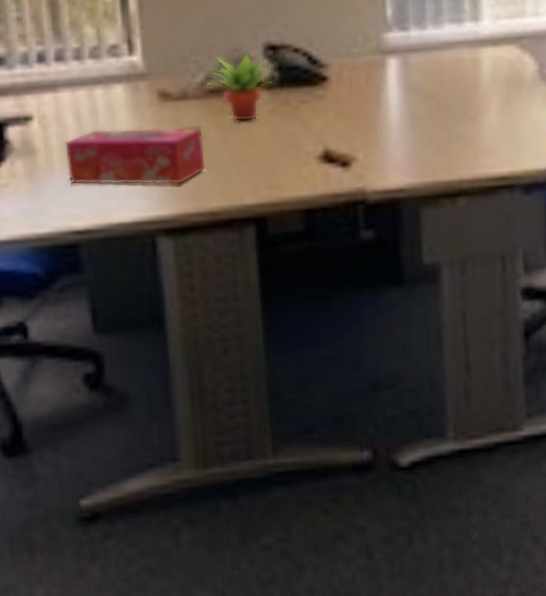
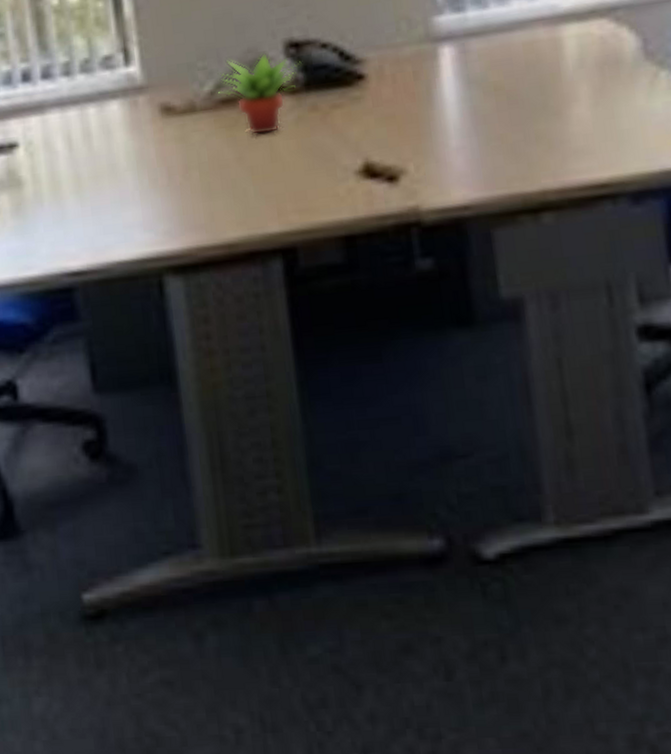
tissue box: present [64,127,206,185] -> none [54,144,220,220]

